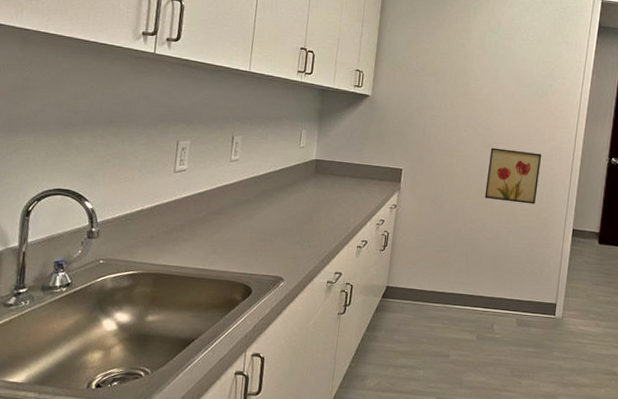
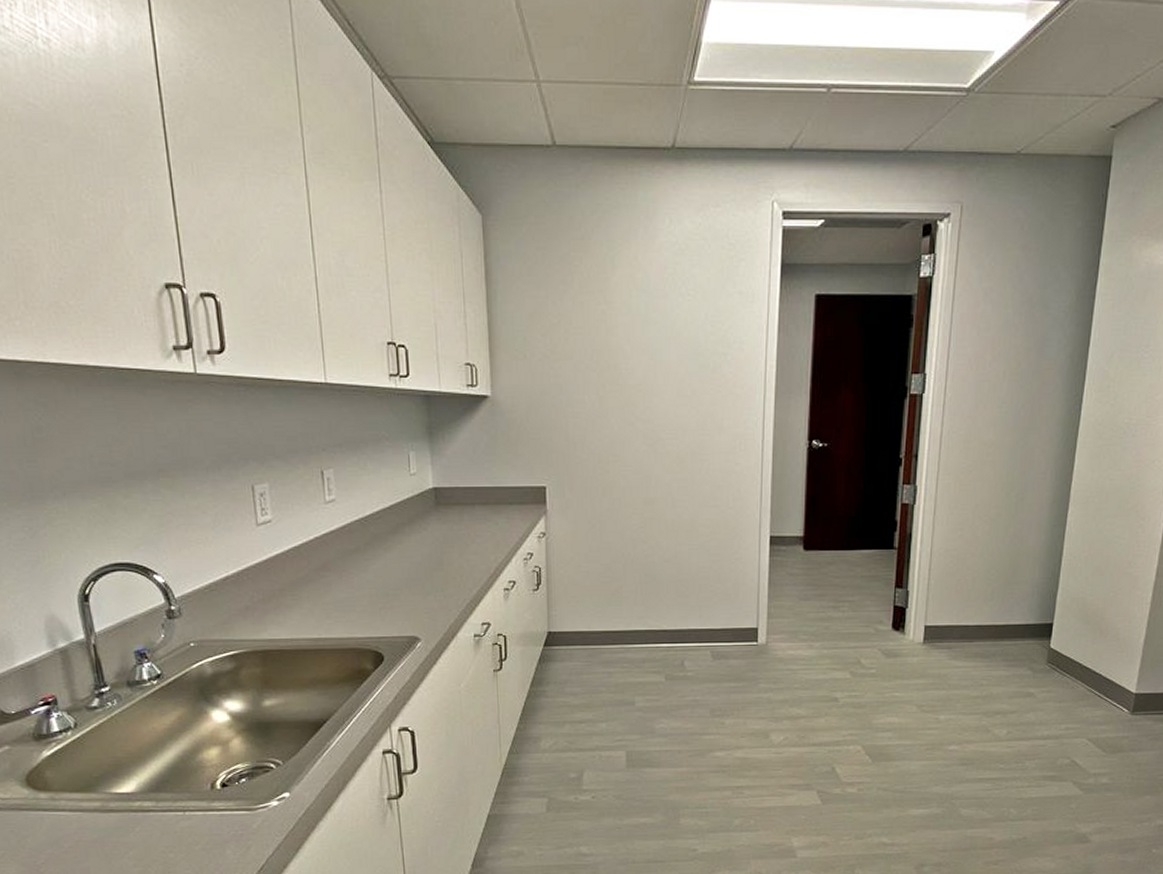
wall art: present [484,147,542,205] -> none [654,445,723,512]

